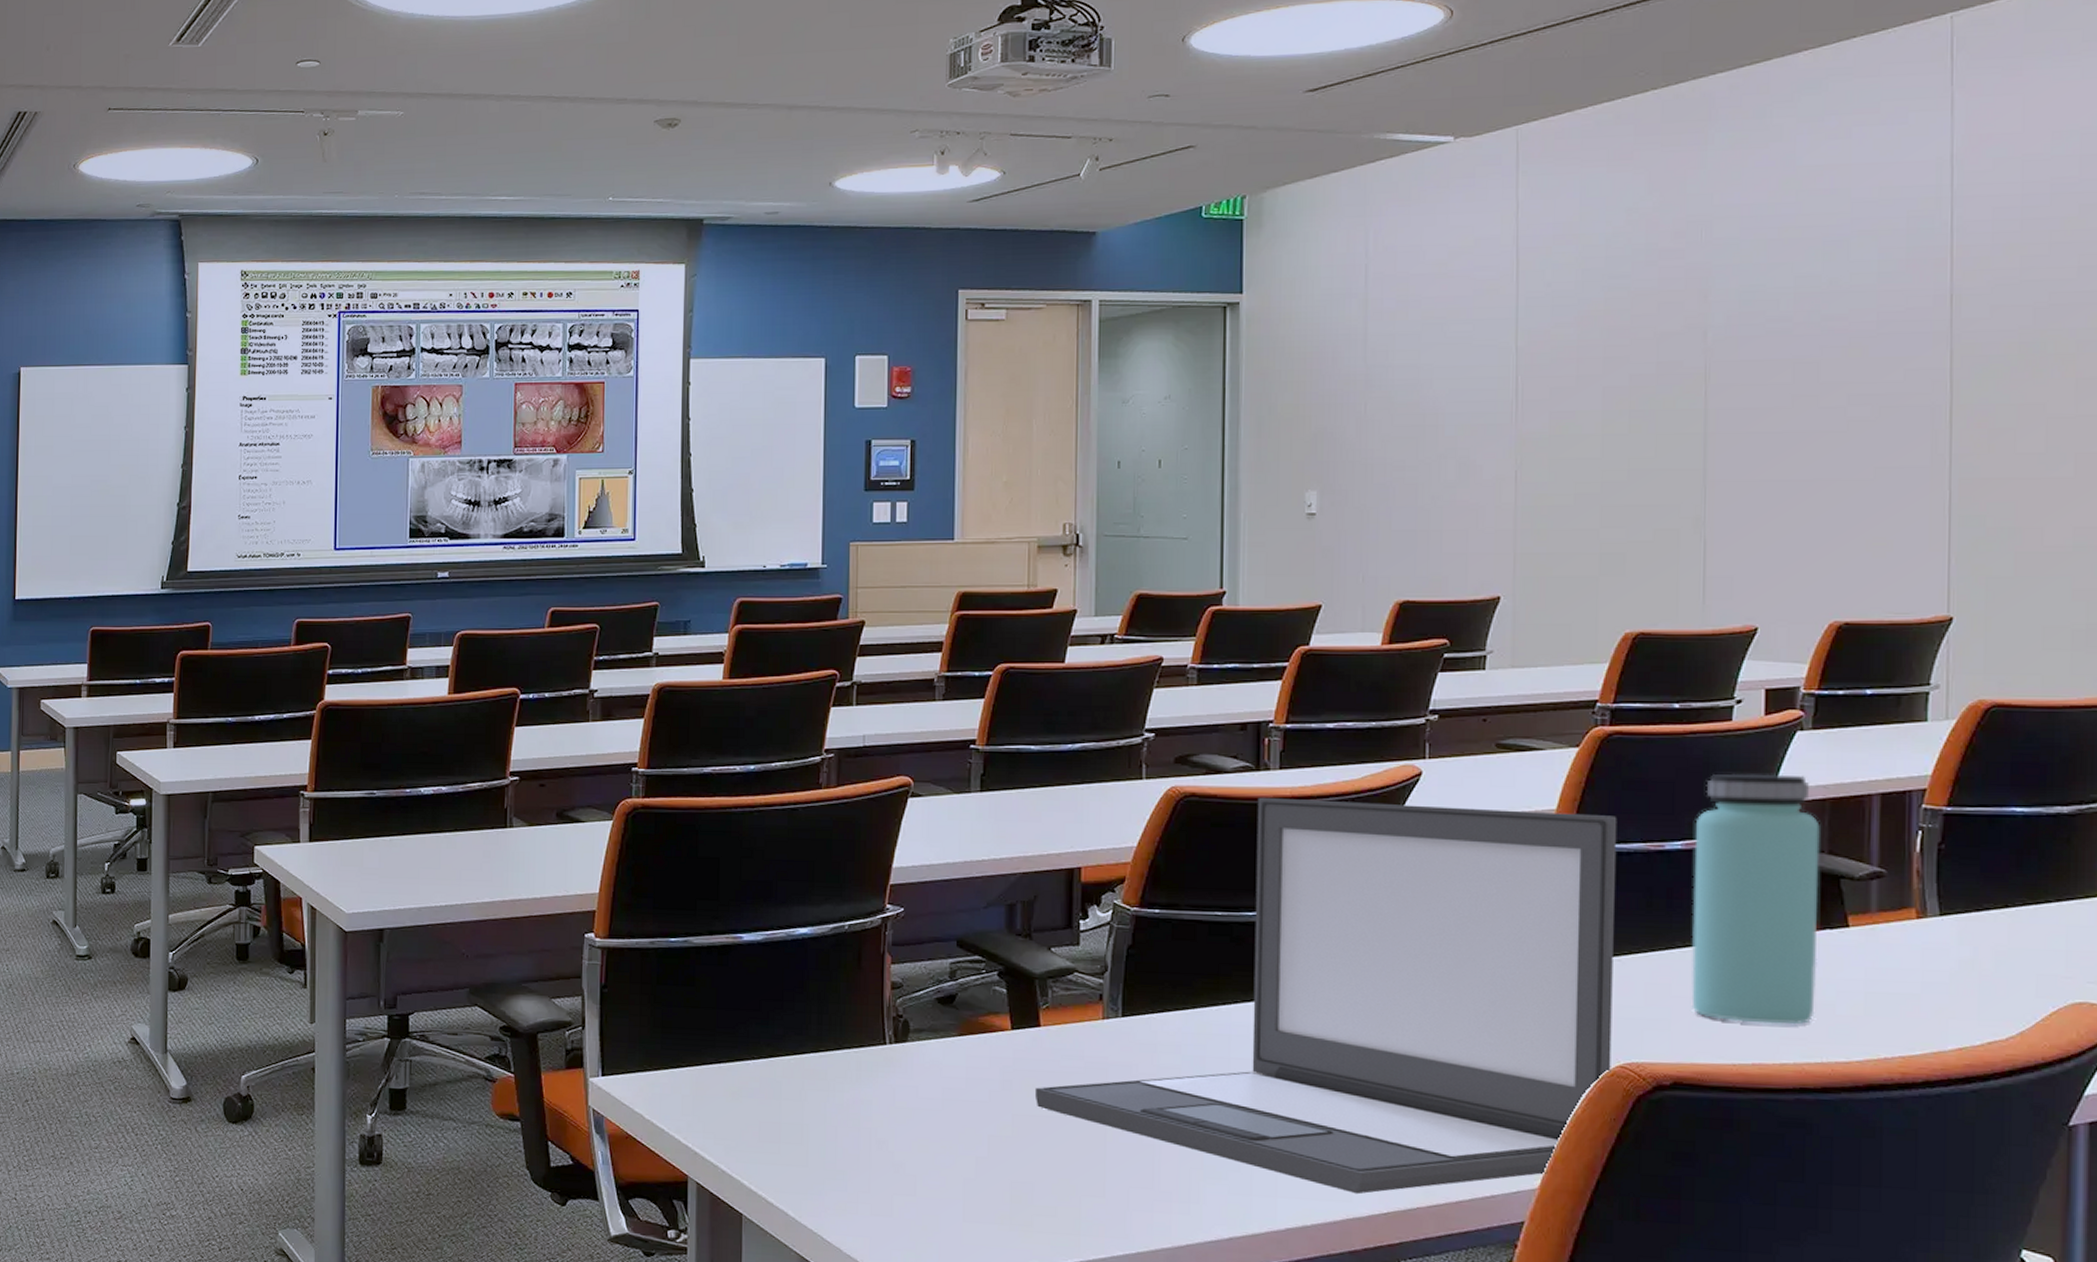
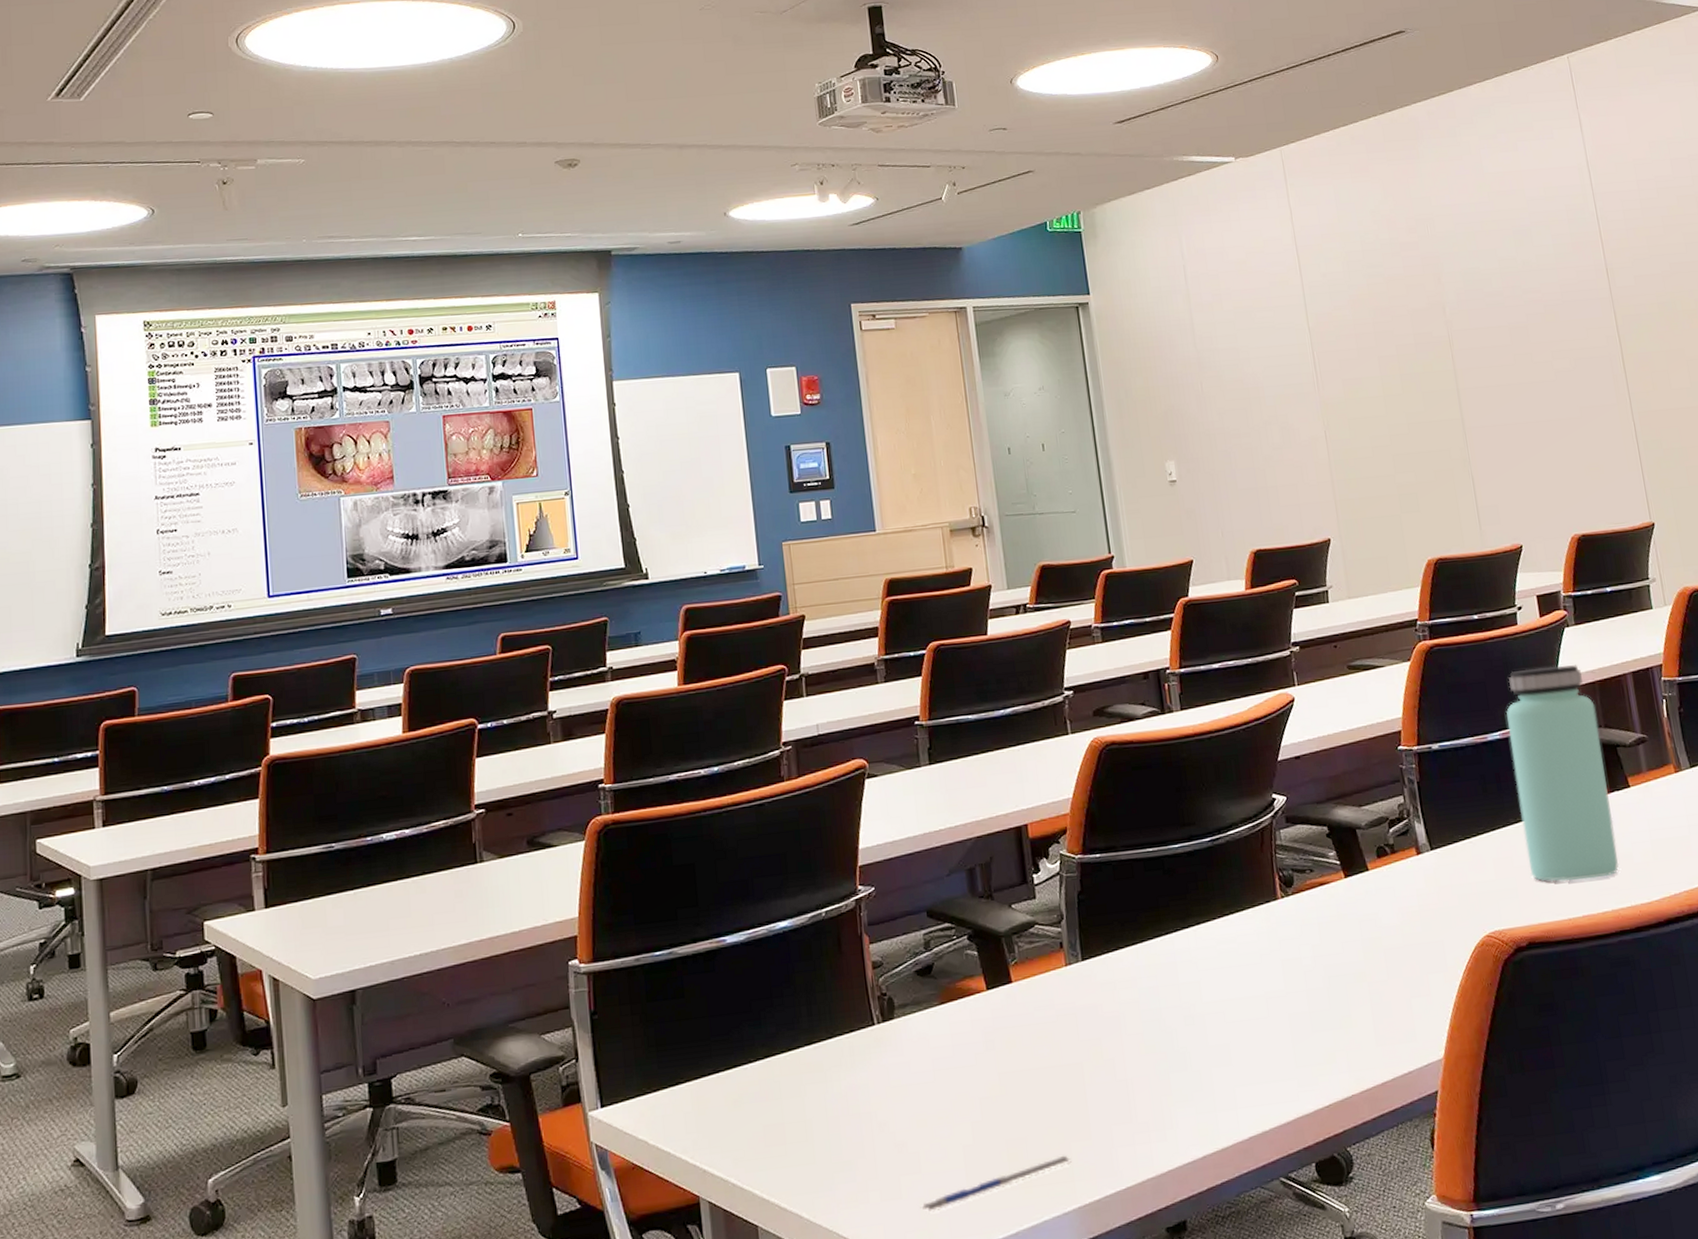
pen: none [911,1207,1080,1236] -> present [921,1155,1072,1213]
laptop: present [1034,797,1617,1195] -> none [1015,717,1481,1093]

